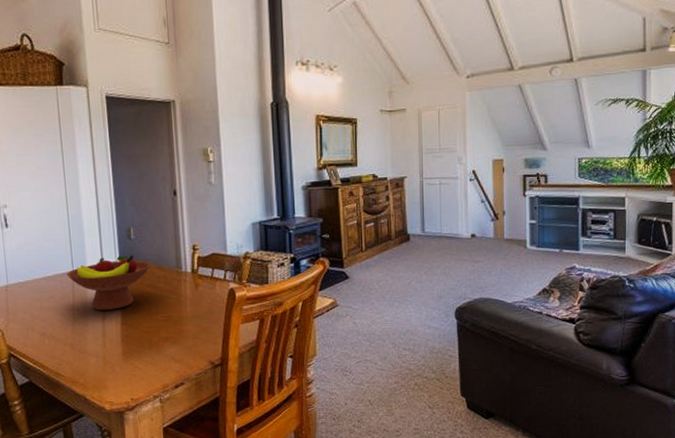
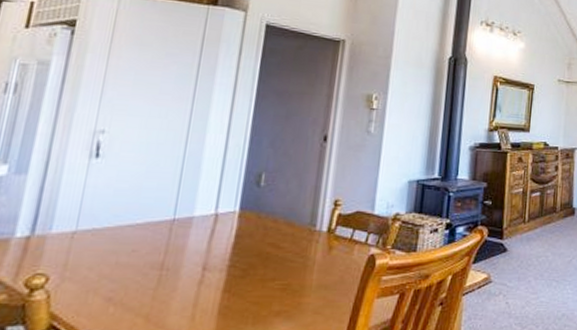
fruit bowl: present [67,255,151,311] -> none [164,205,279,272]

